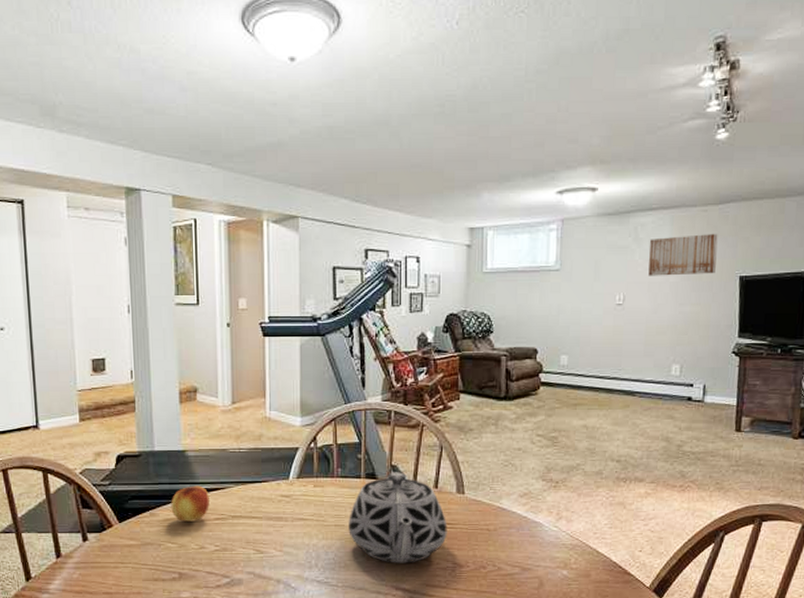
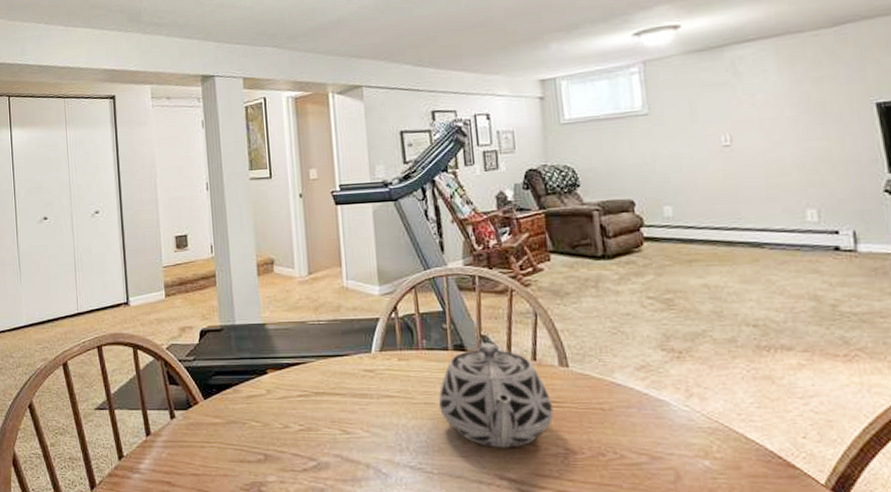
fruit: present [171,485,209,521] -> none [253,360,292,398]
wall art: present [648,233,718,276] -> none [752,58,843,112]

